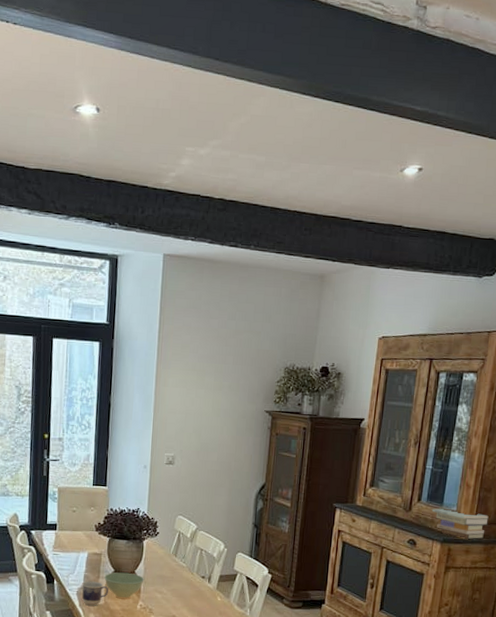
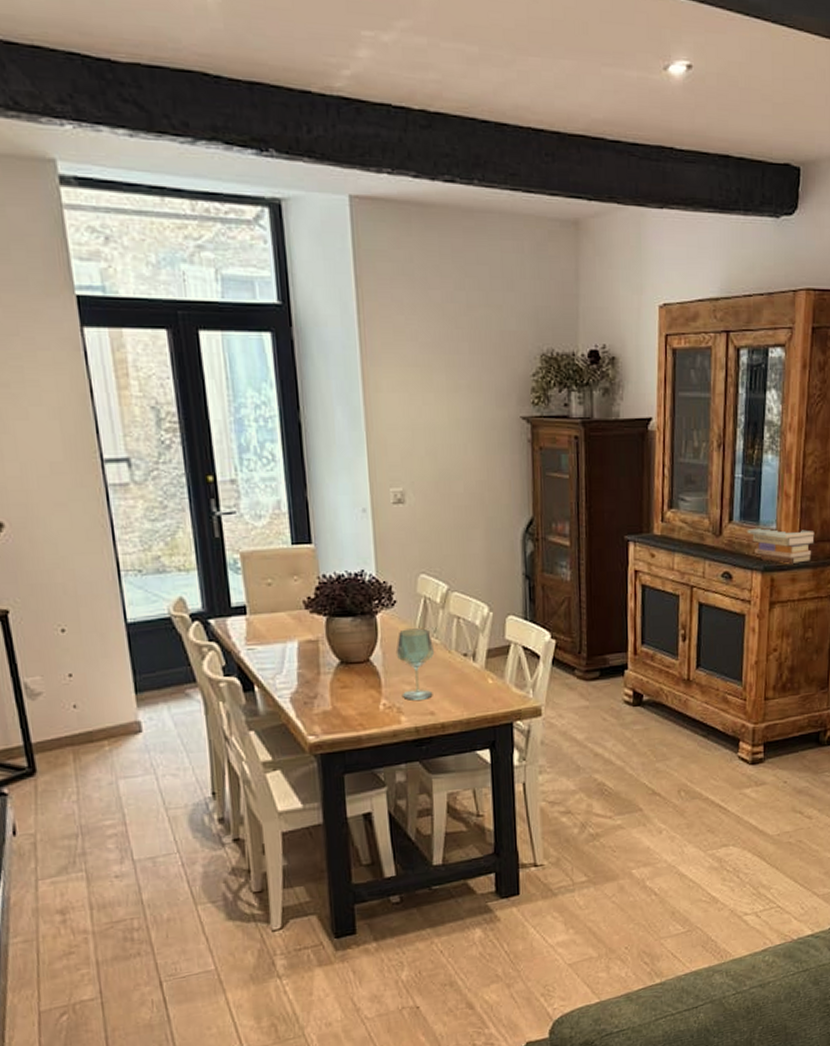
cup: present [82,581,109,606] -> none [296,680,336,715]
bowl: present [104,572,144,600] -> none [327,662,384,700]
wine glass: none [153,553,182,606] -> present [395,628,435,701]

